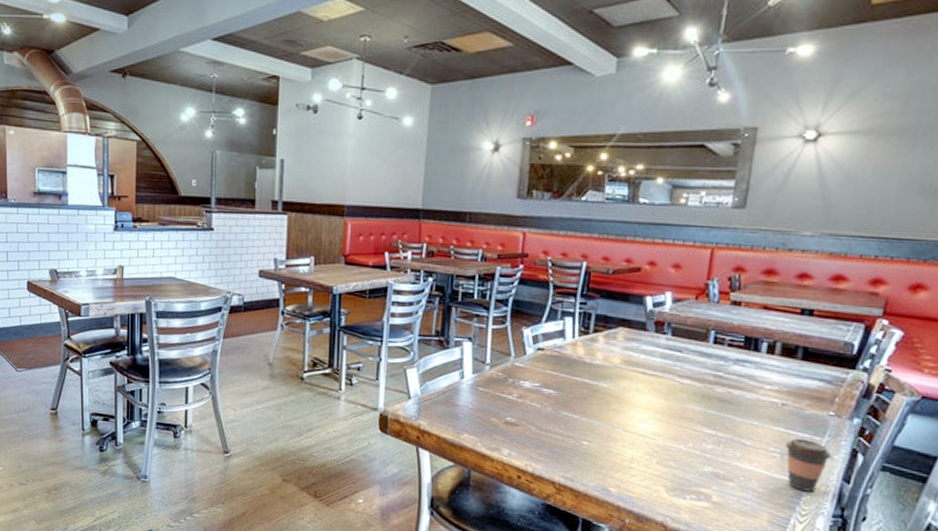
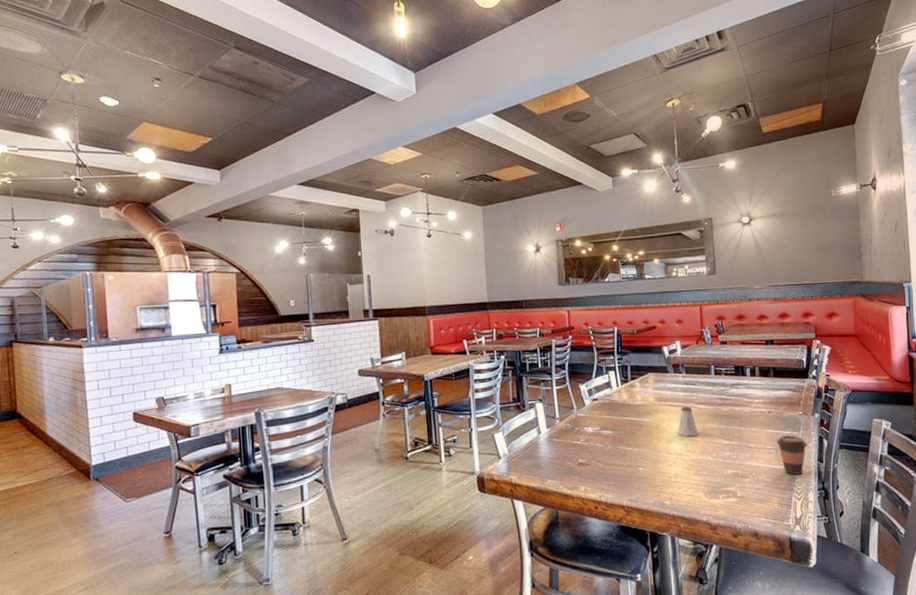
saltshaker: none [645,377,674,417] -> present [678,406,699,437]

